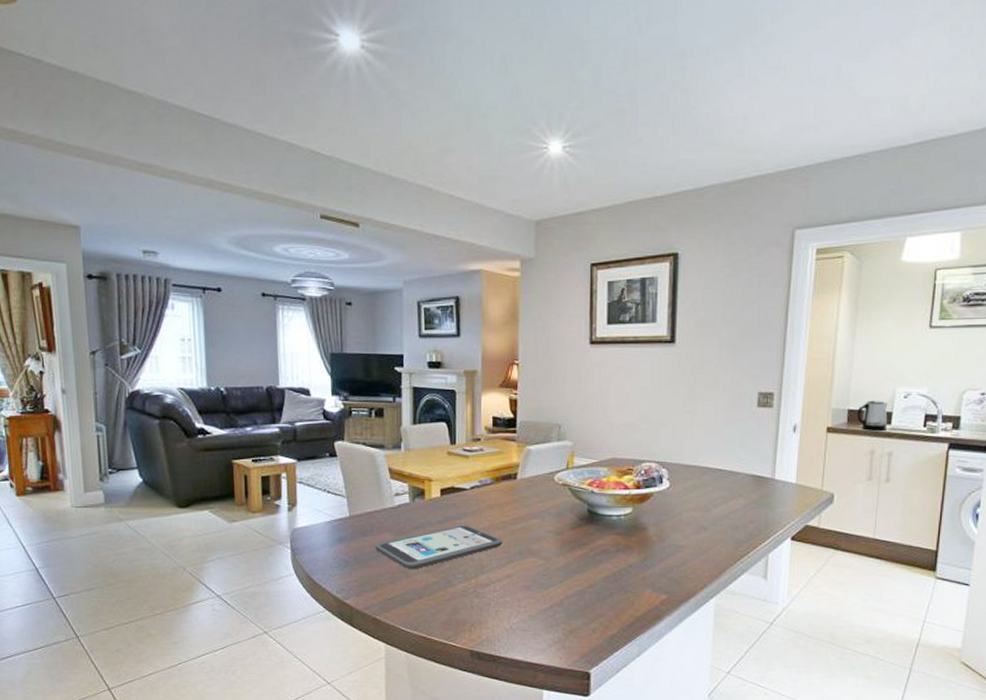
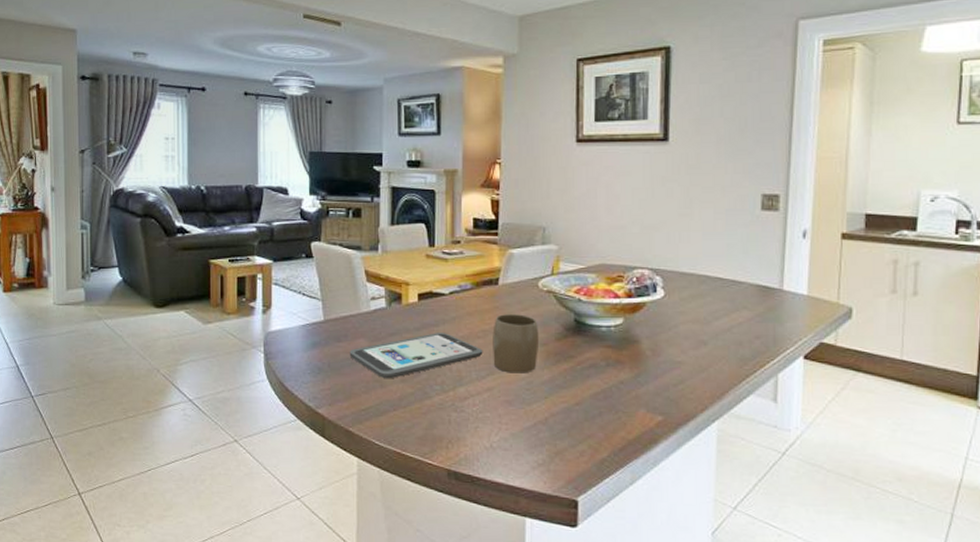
mug: none [512,506,555,561] -> present [492,314,540,374]
kettle: present [856,400,888,432] -> none [875,204,913,239]

